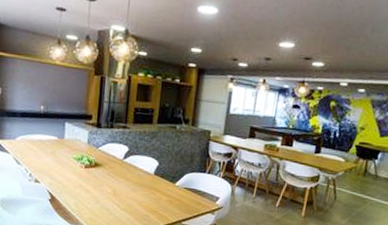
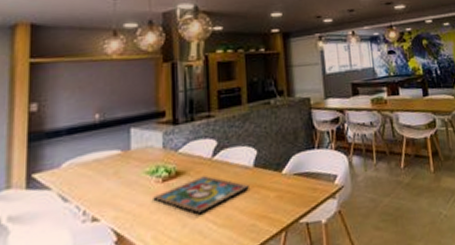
framed painting: none [77,171,148,198] -> present [153,176,249,215]

